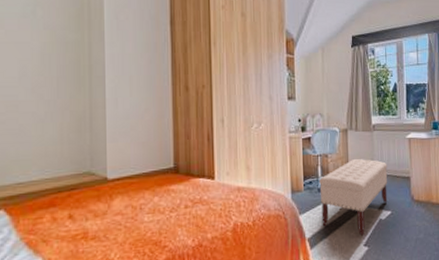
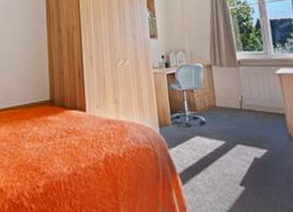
bench: present [319,159,388,236] -> none [186,94,262,174]

